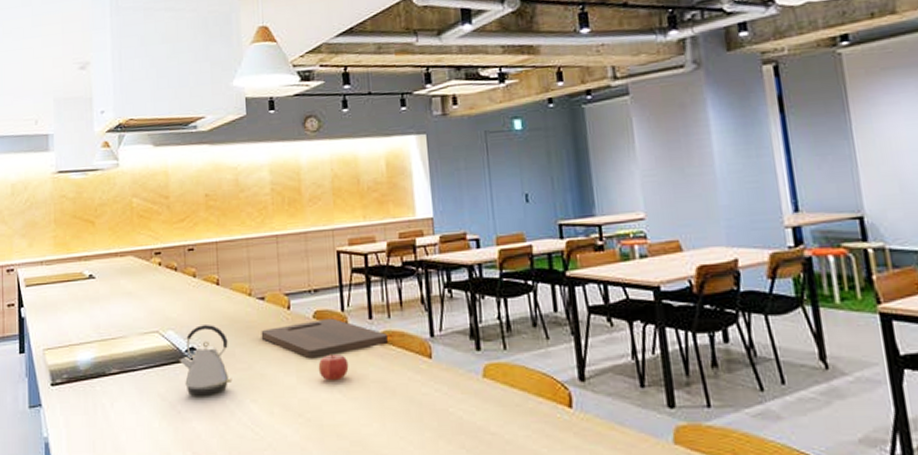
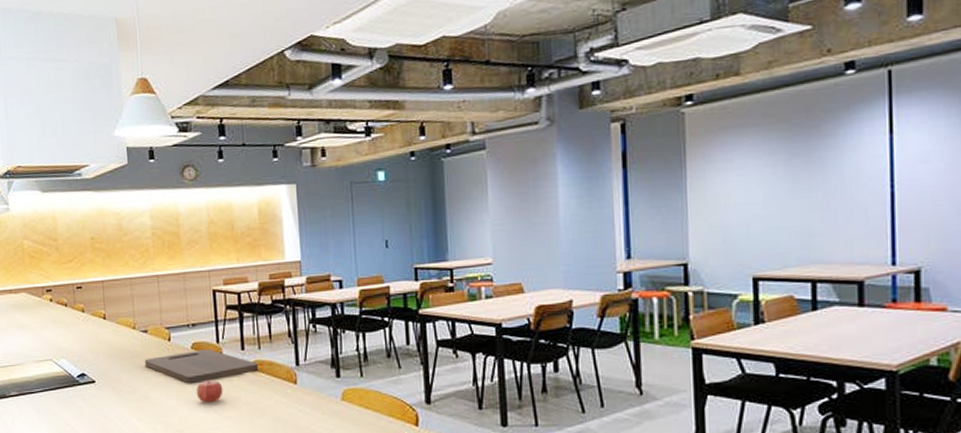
kettle: present [180,325,233,398] -> none [72,354,120,416]

